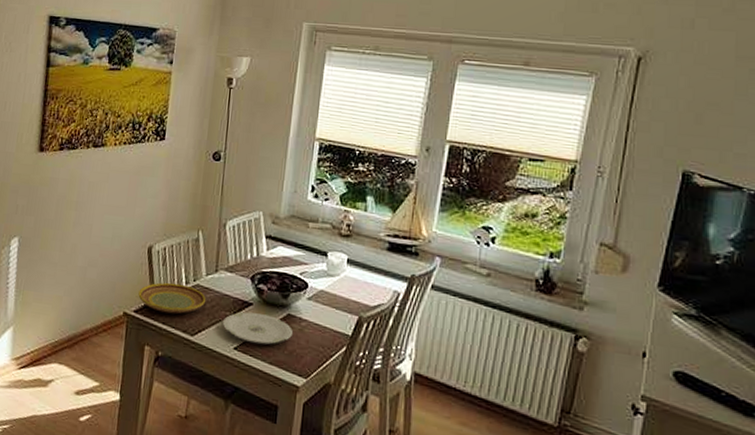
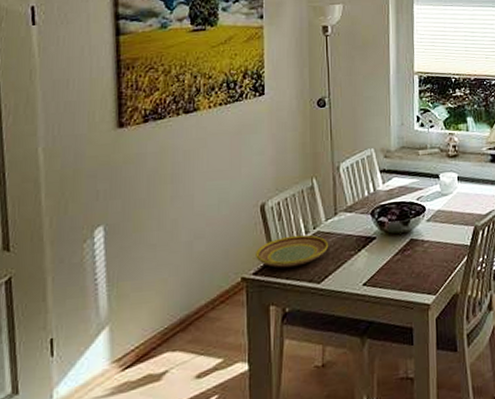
plate: present [222,312,293,345] -> none [348,244,417,276]

